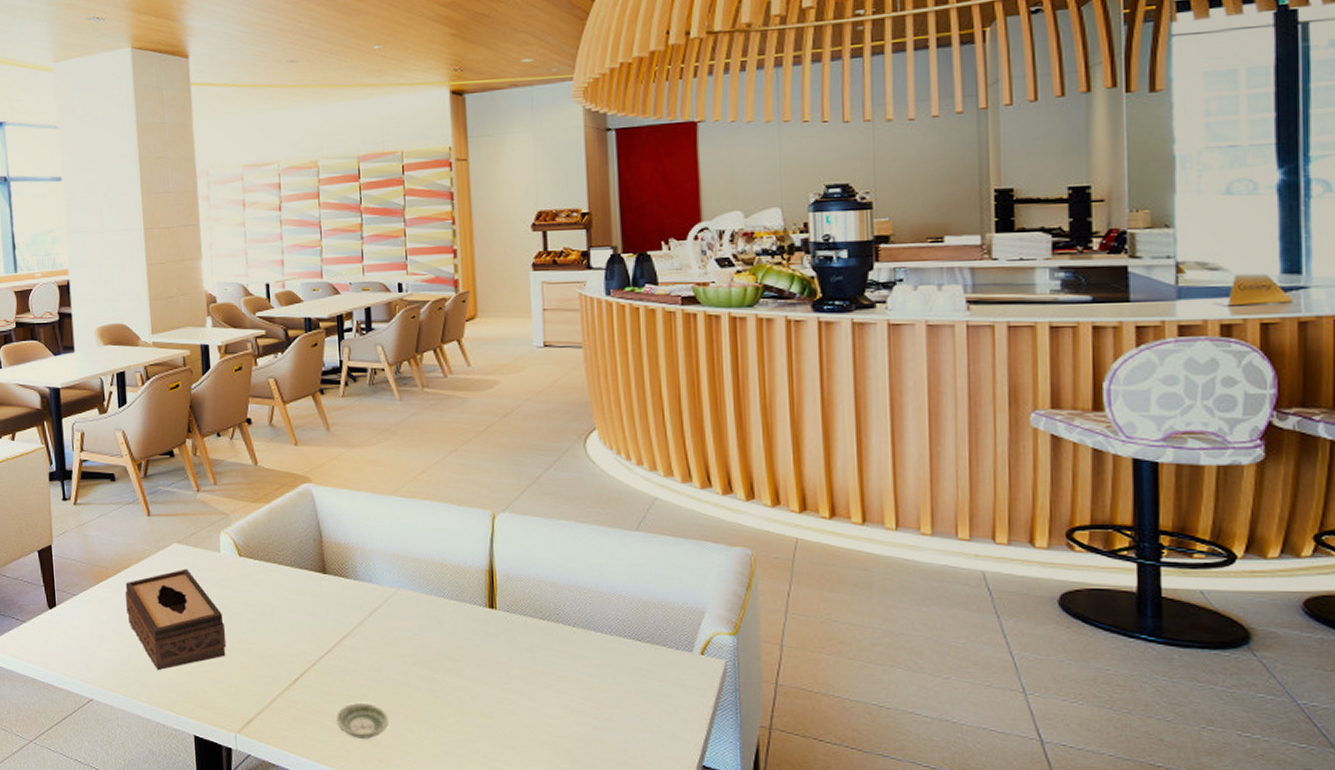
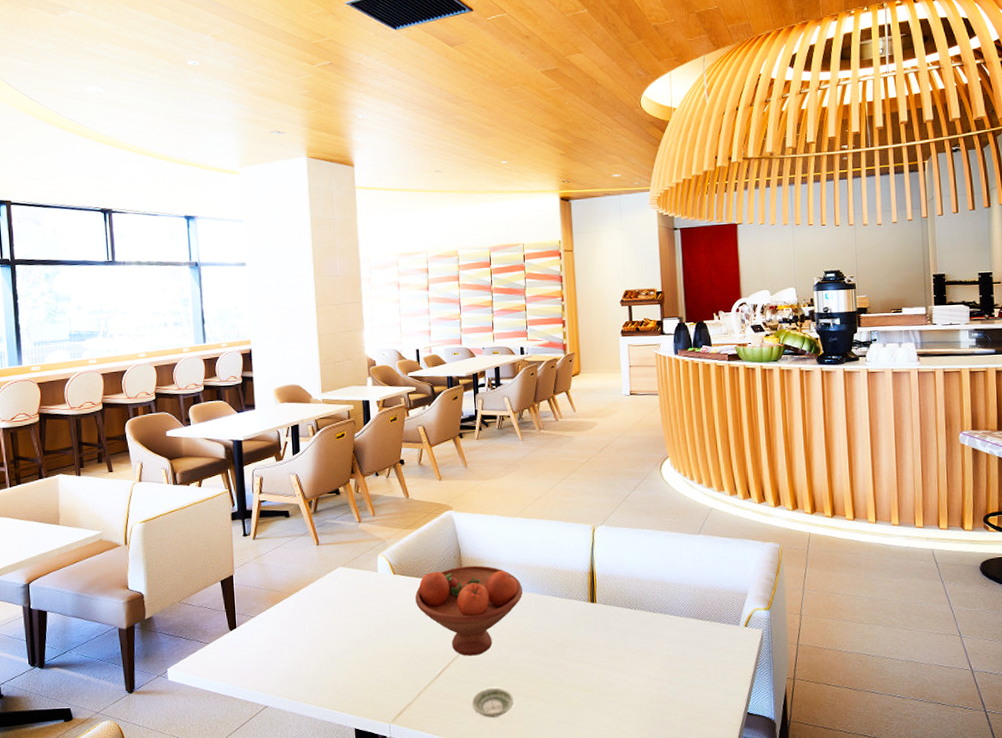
tissue box: present [124,568,227,671] -> none [296,587,383,676]
fruit bowl: none [266,552,401,662] -> present [415,565,523,656]

